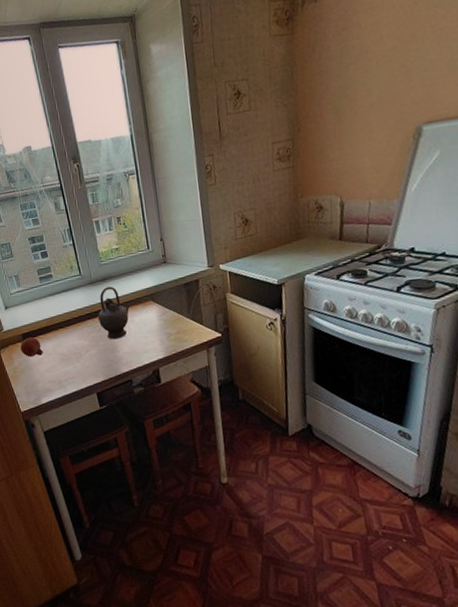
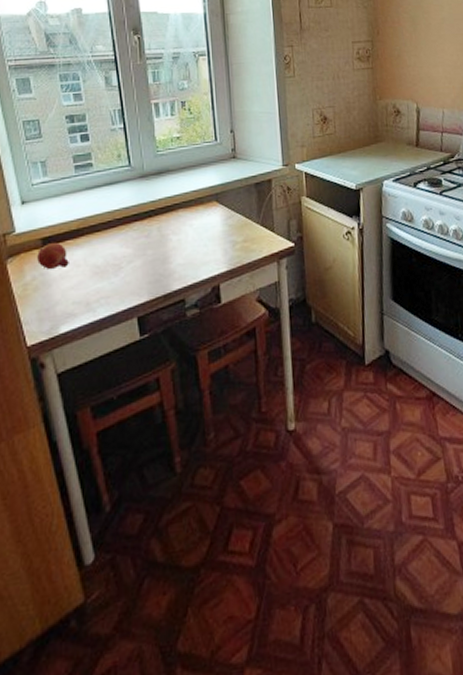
teapot: present [97,286,132,340] -> none [147,182,192,248]

